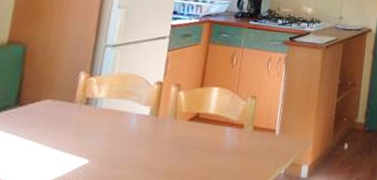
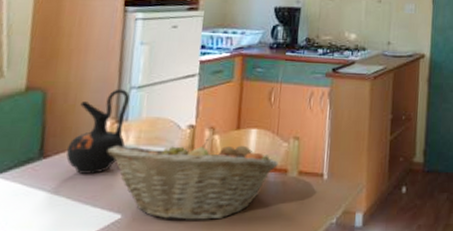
ceramic jug: none [41,46,105,122] -> present [66,89,130,174]
fruit basket: none [79,94,236,167] -> present [107,138,278,220]

